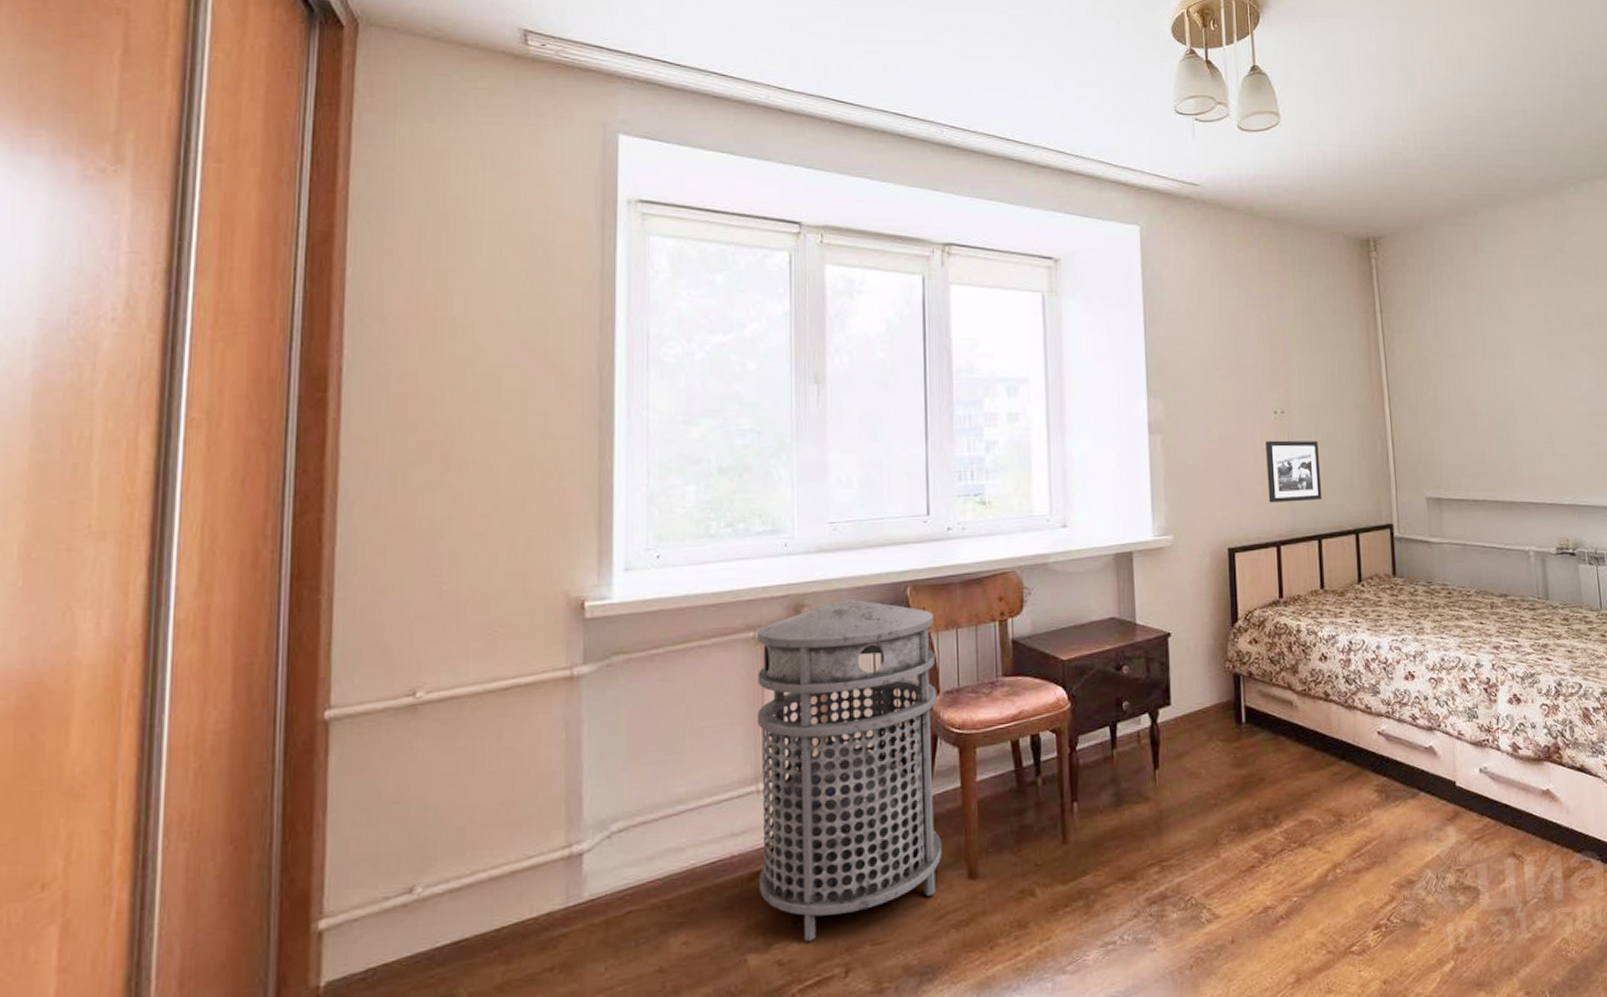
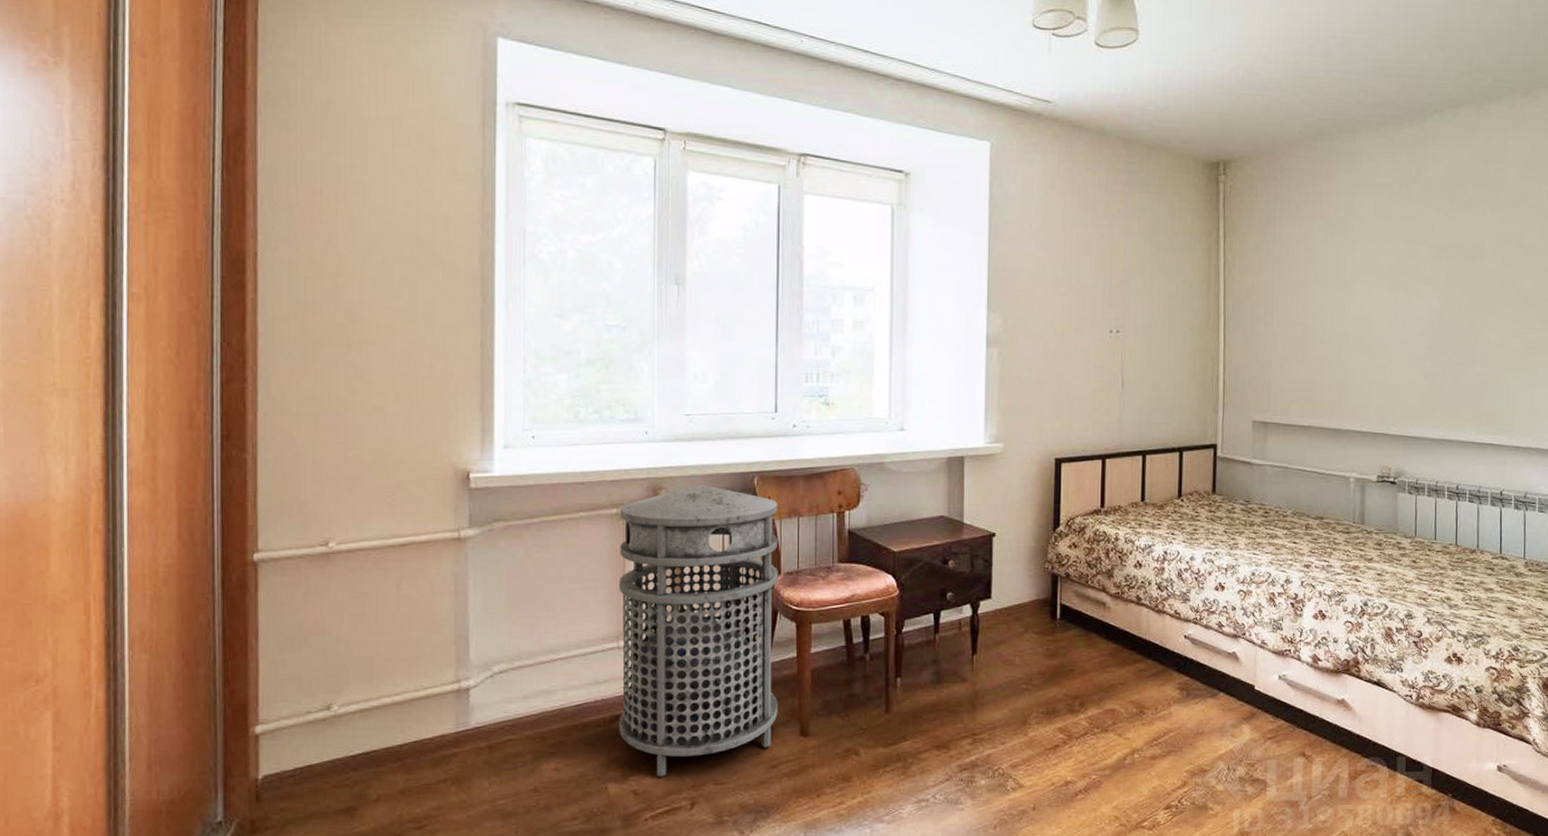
picture frame: present [1265,440,1322,503] -> none [1097,358,1151,418]

